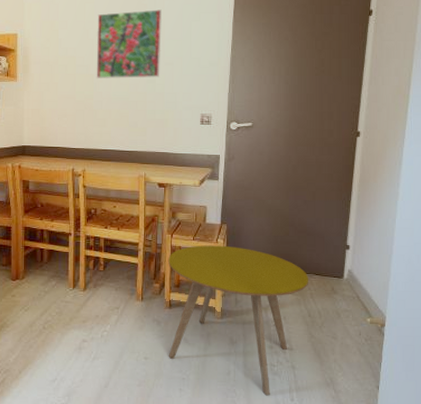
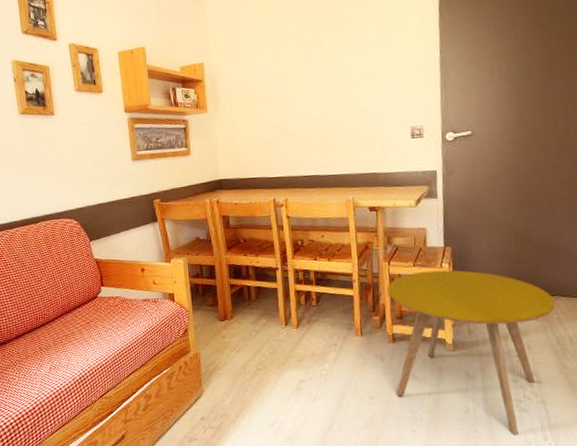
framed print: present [96,9,162,79] -> none [286,17,360,100]

